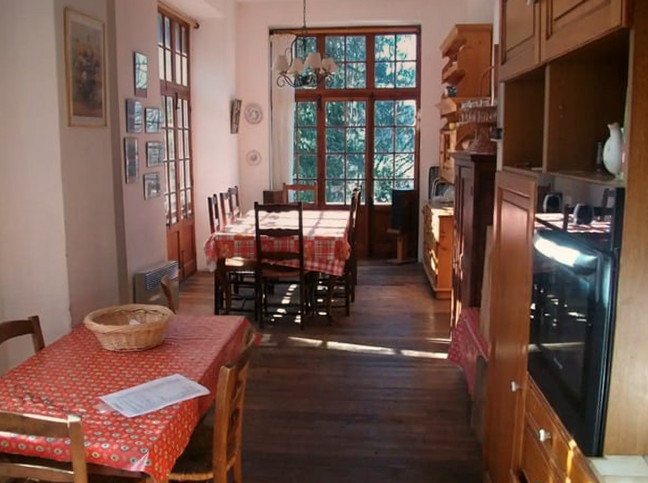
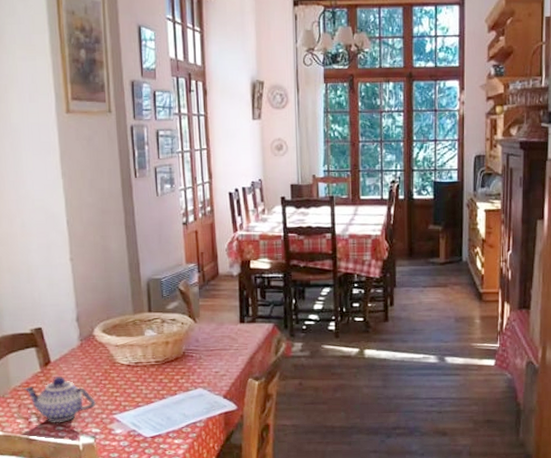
teapot: none [20,360,83,403] -> present [23,376,96,423]

